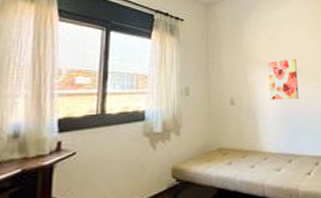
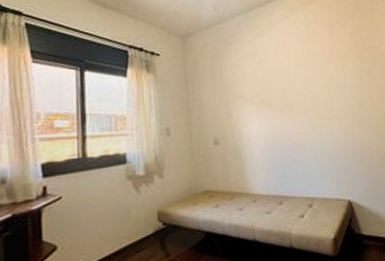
wall art: present [267,58,299,100] -> none [252,92,289,139]

